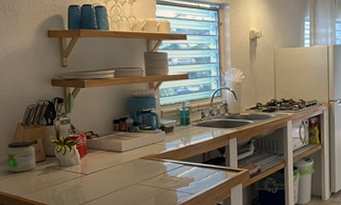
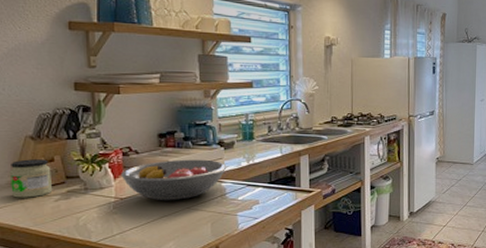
fruit bowl: none [86,141,168,177] -> present [121,159,227,201]

